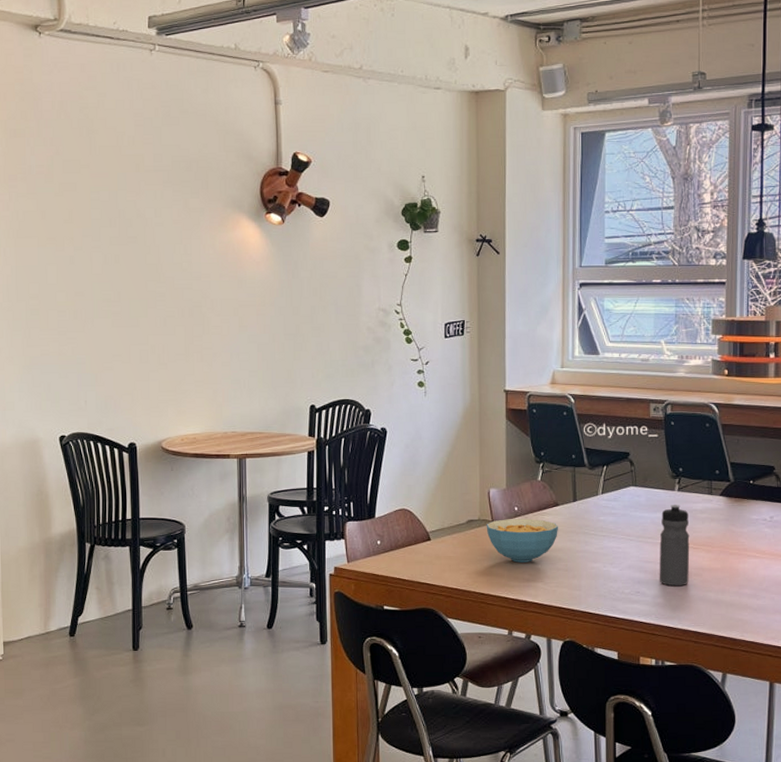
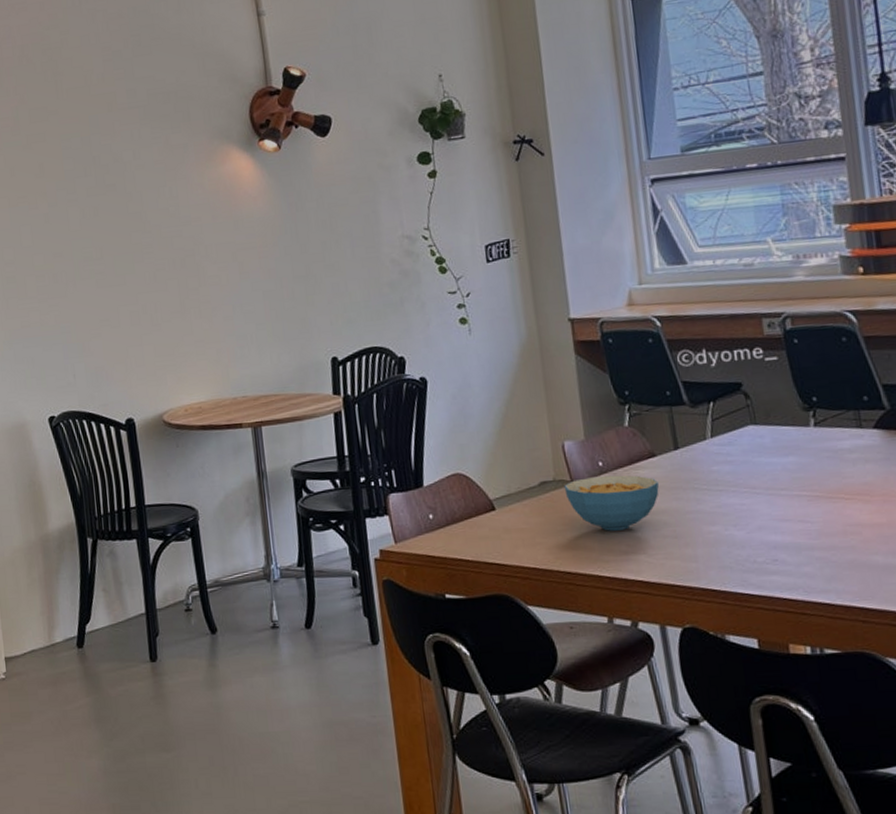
water bottle: present [659,505,690,587] -> none [795,444,845,550]

